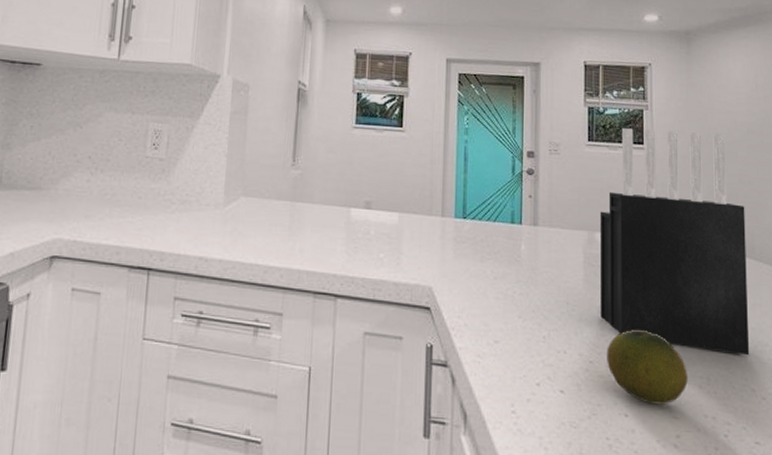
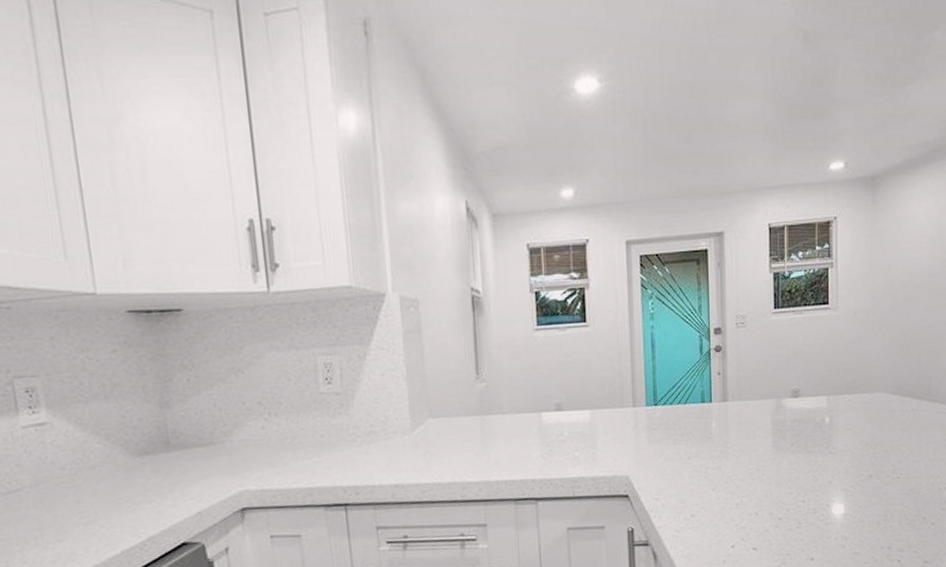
knife block: present [599,128,750,356] -> none [786,281,924,491]
fruit: present [607,329,688,405] -> none [795,482,867,546]

